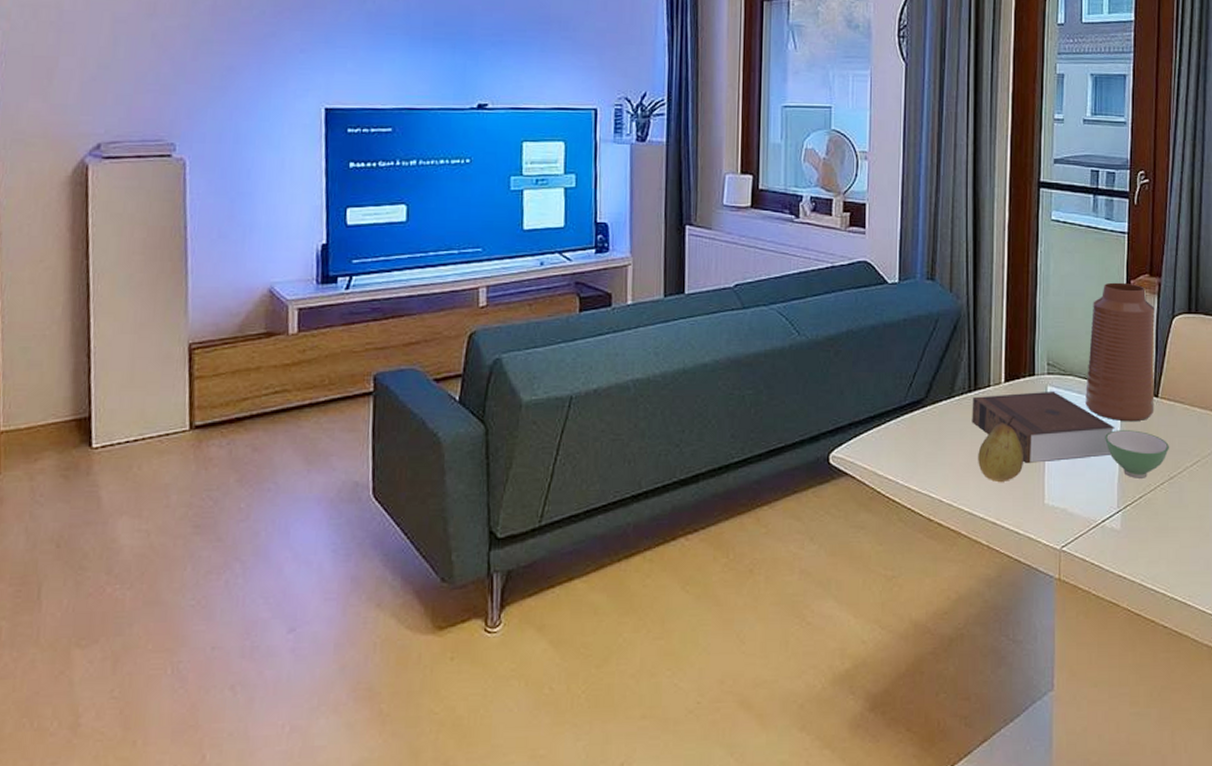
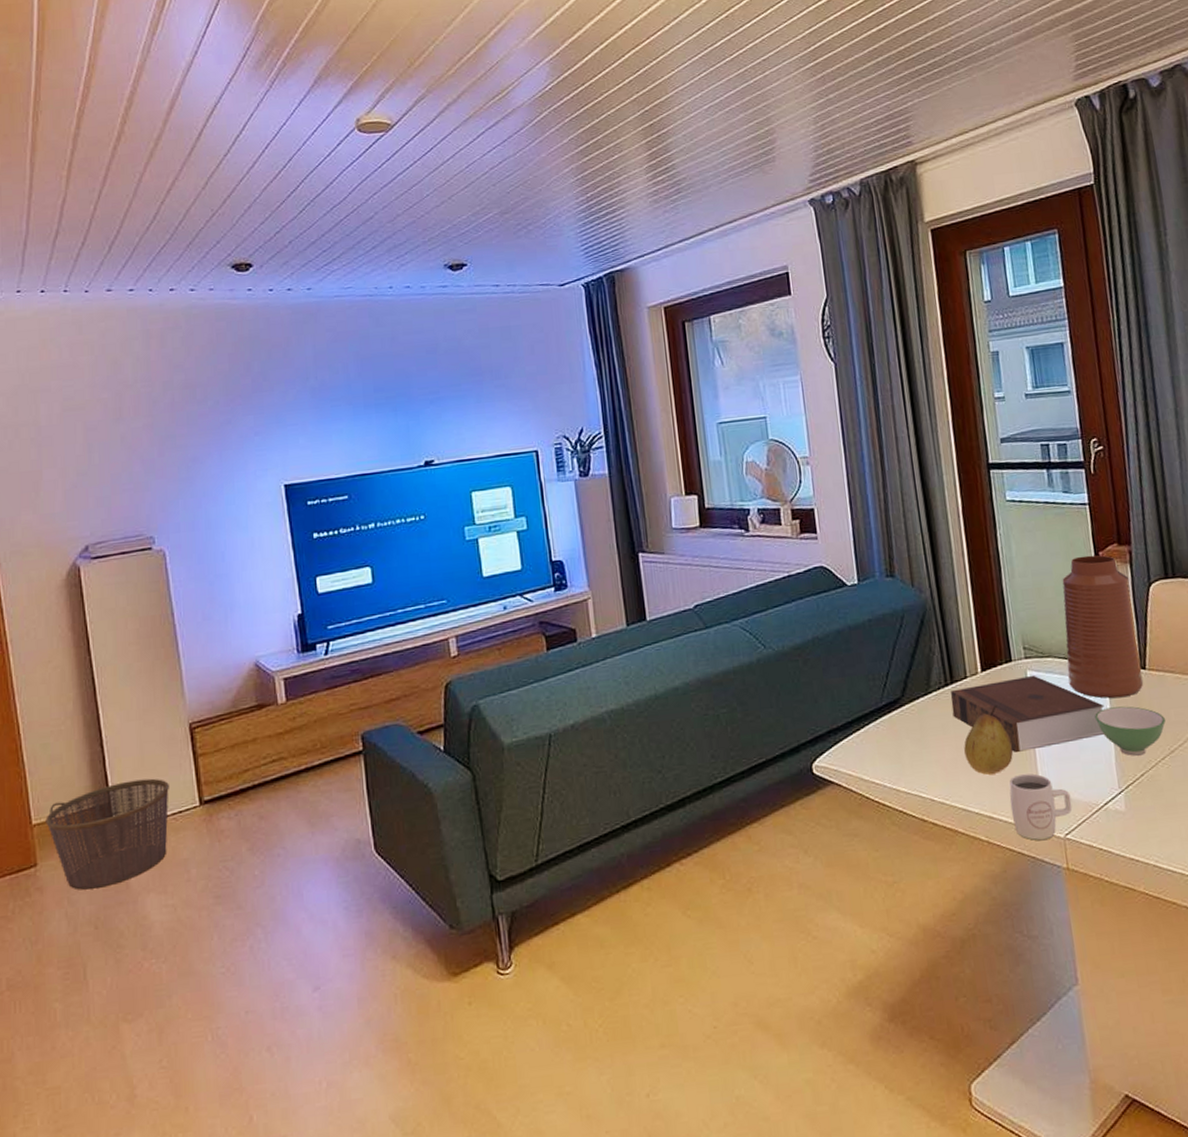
basket: none [15,396,159,505] -> present [45,778,169,890]
mug: none [1014,484,1072,550] -> present [1009,773,1073,841]

